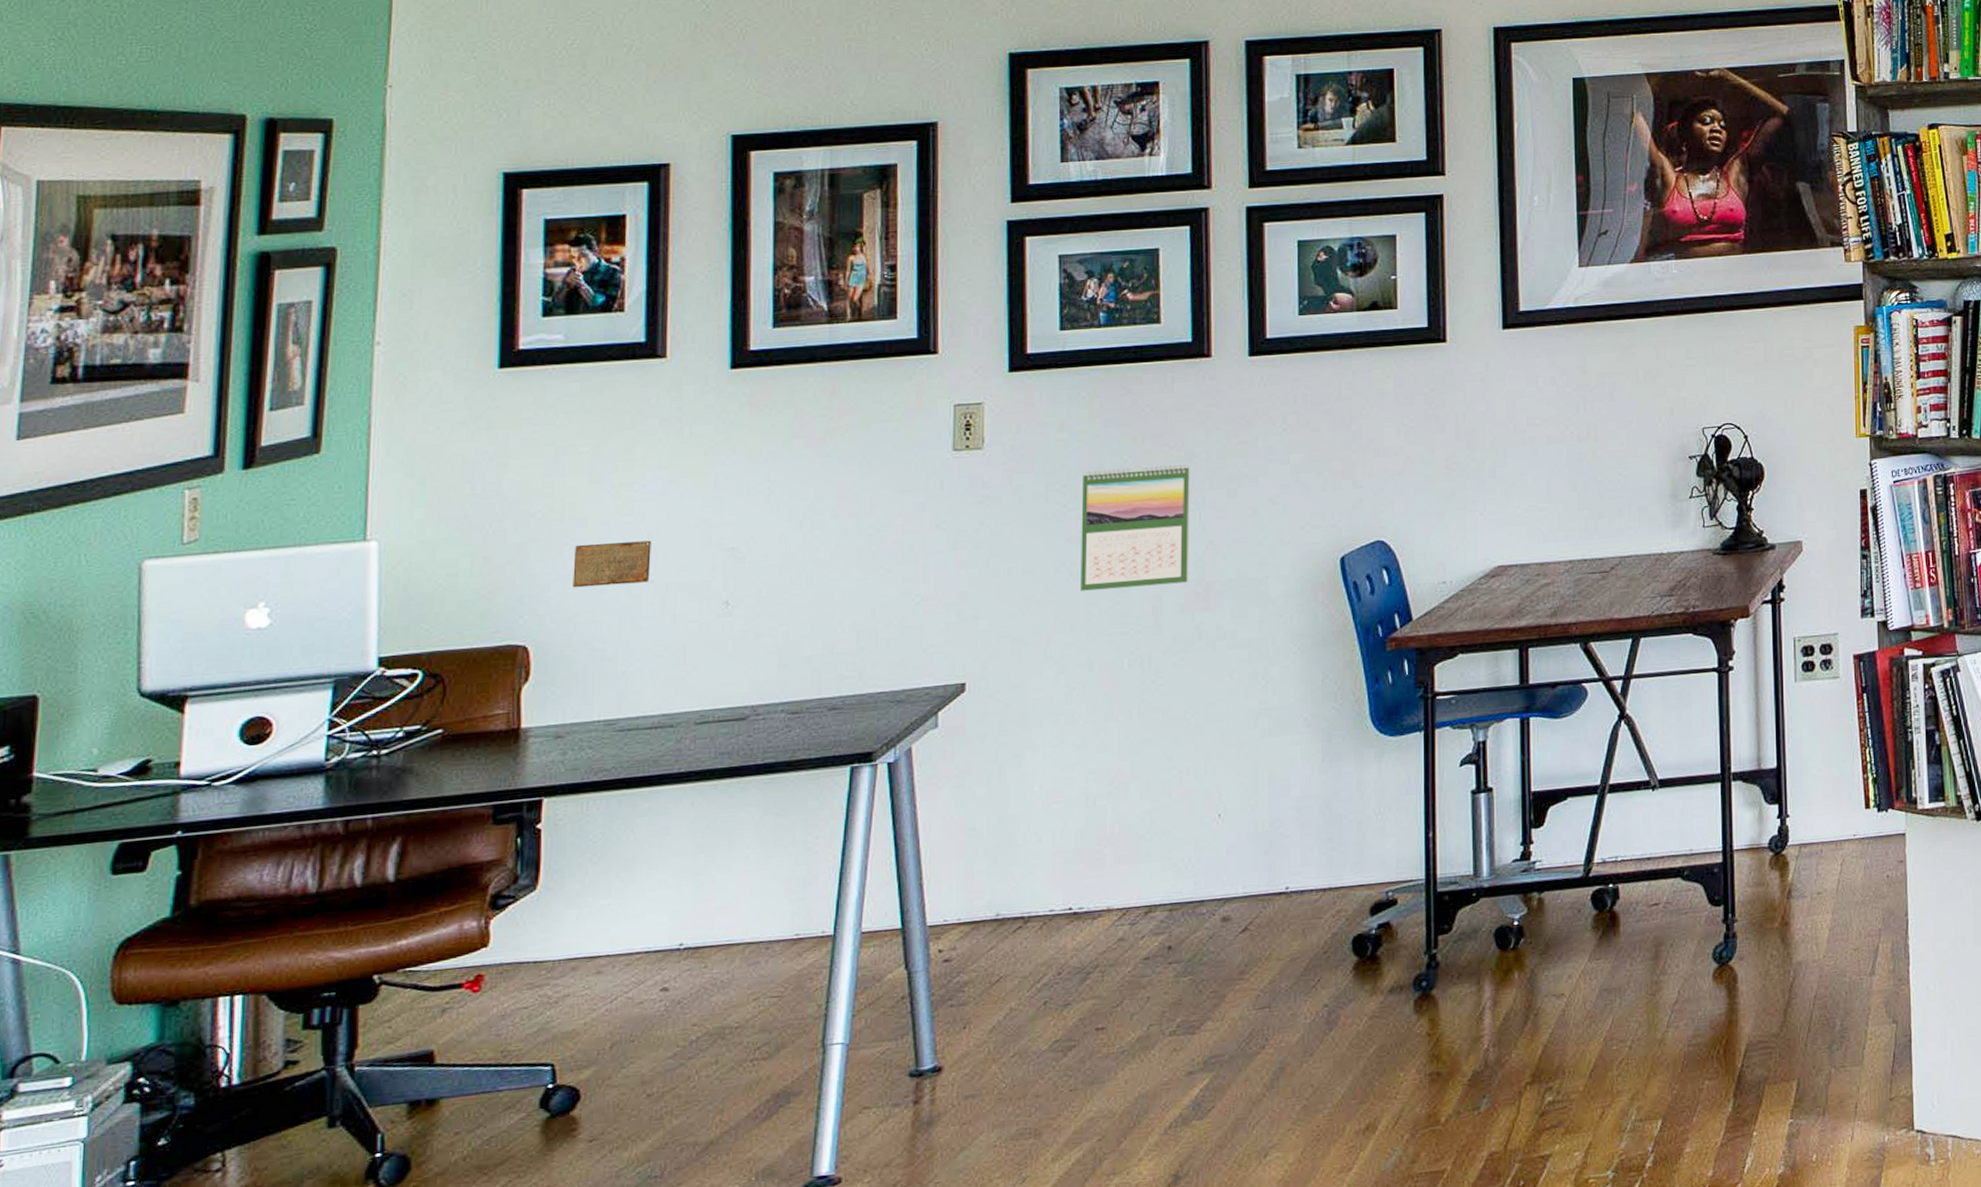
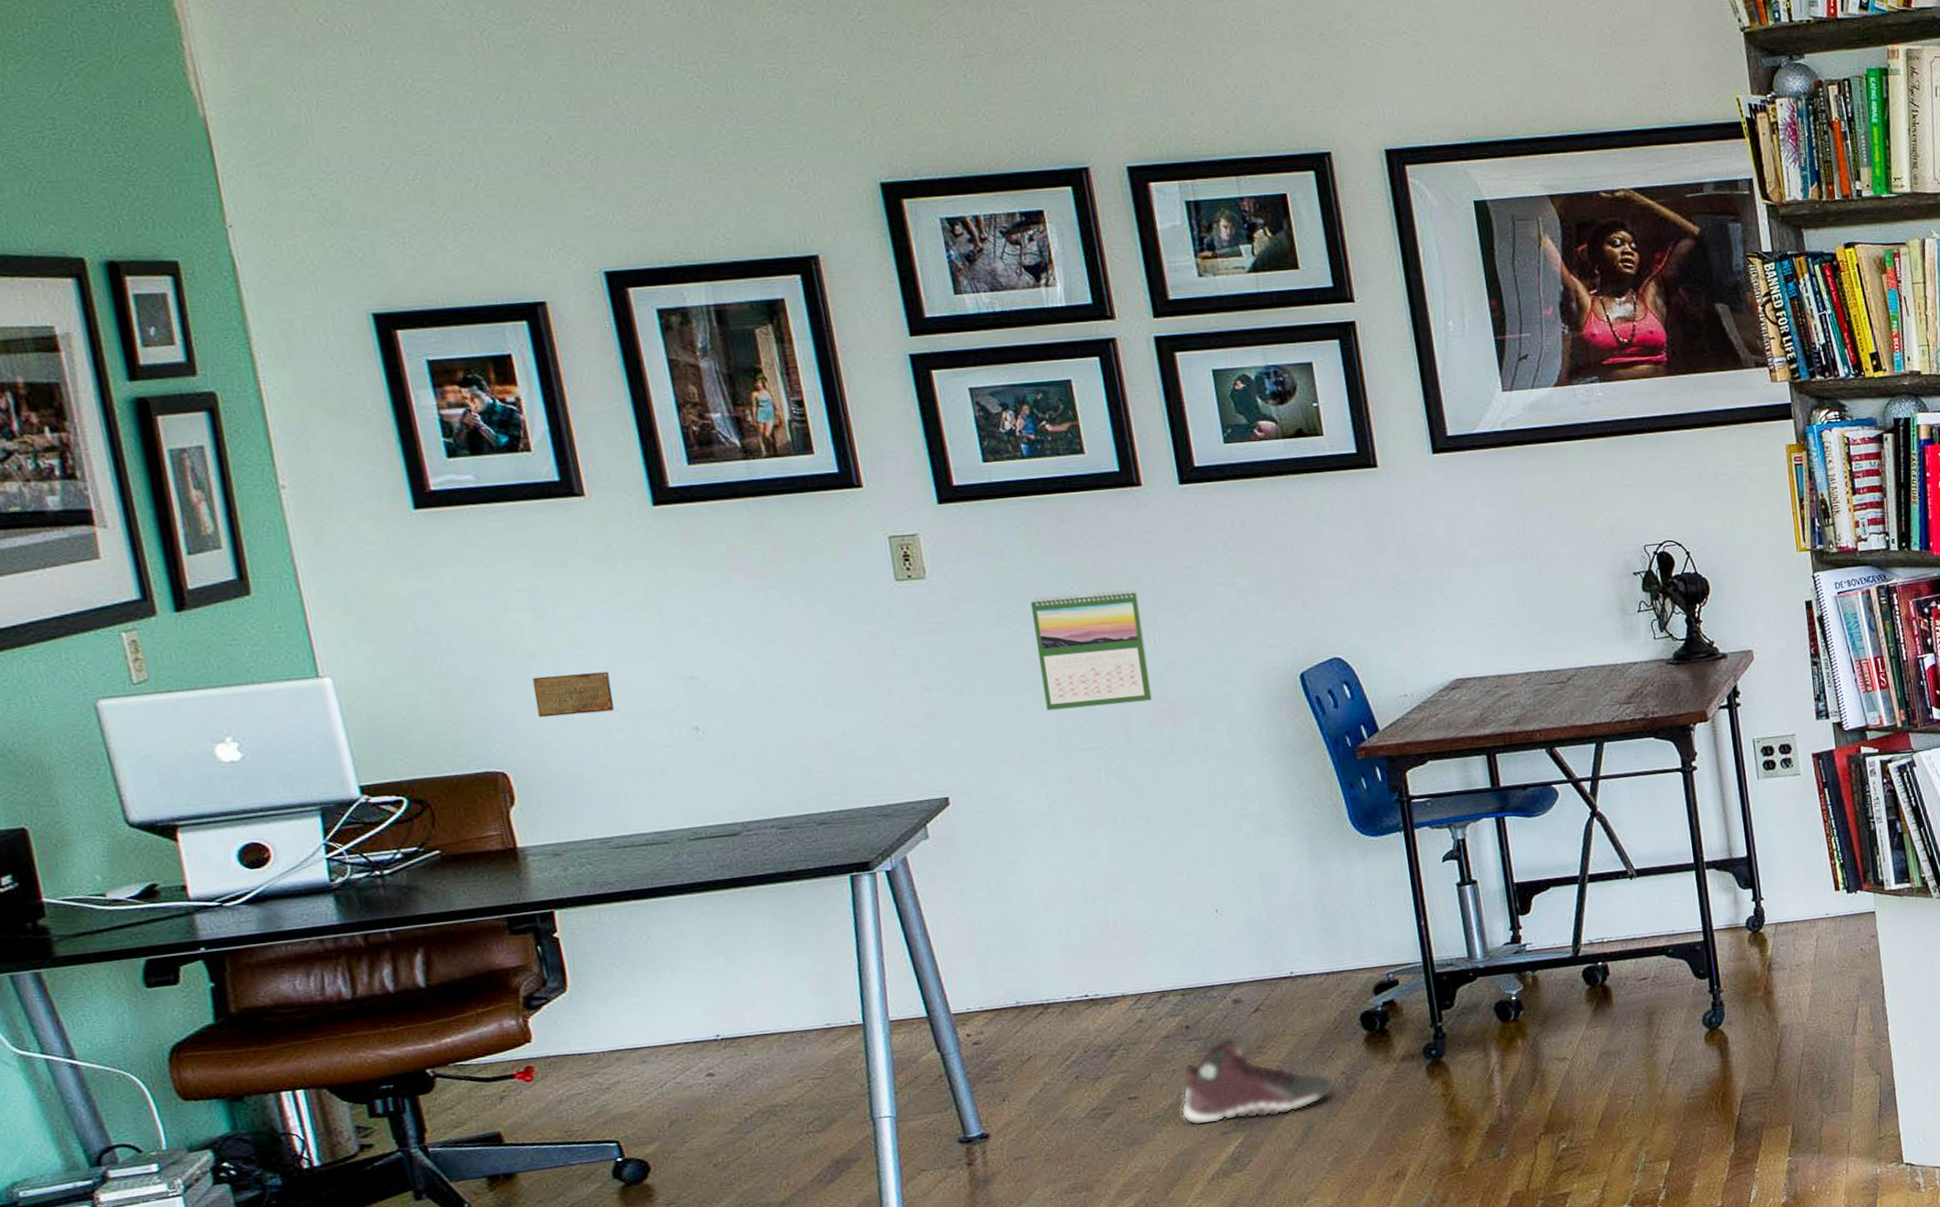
sneaker: none [1148,960,1314,1064] -> present [1180,1036,1334,1126]

